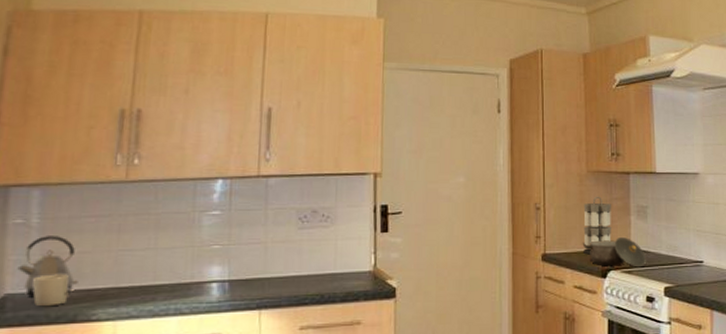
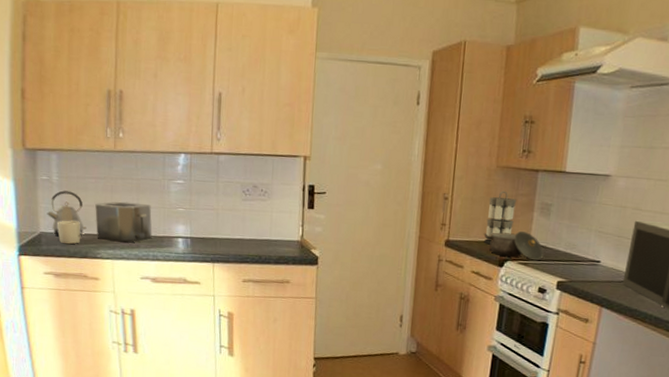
toaster: none [92,243,176,296] -> present [95,201,153,243]

